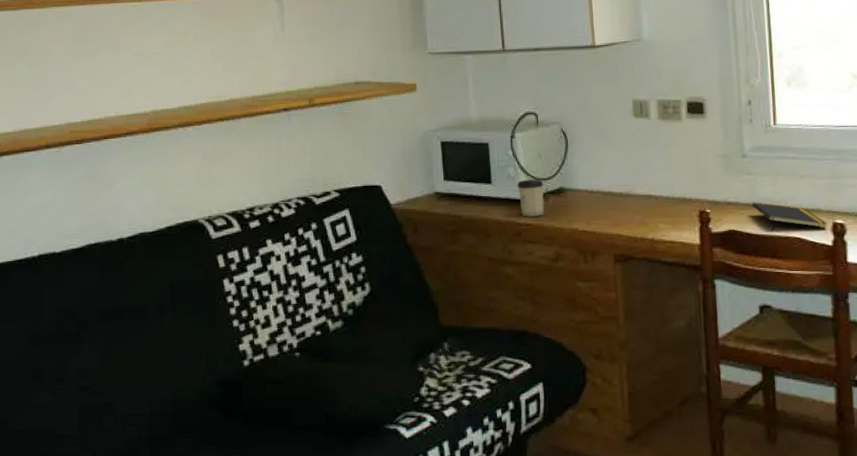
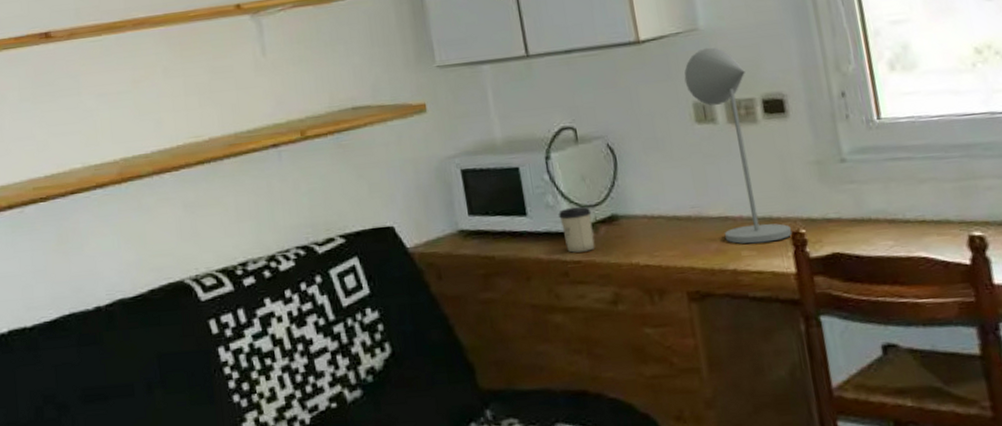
desk lamp: none [627,55,700,219] -> present [684,47,793,244]
notepad: present [751,202,828,232] -> none [858,216,963,252]

